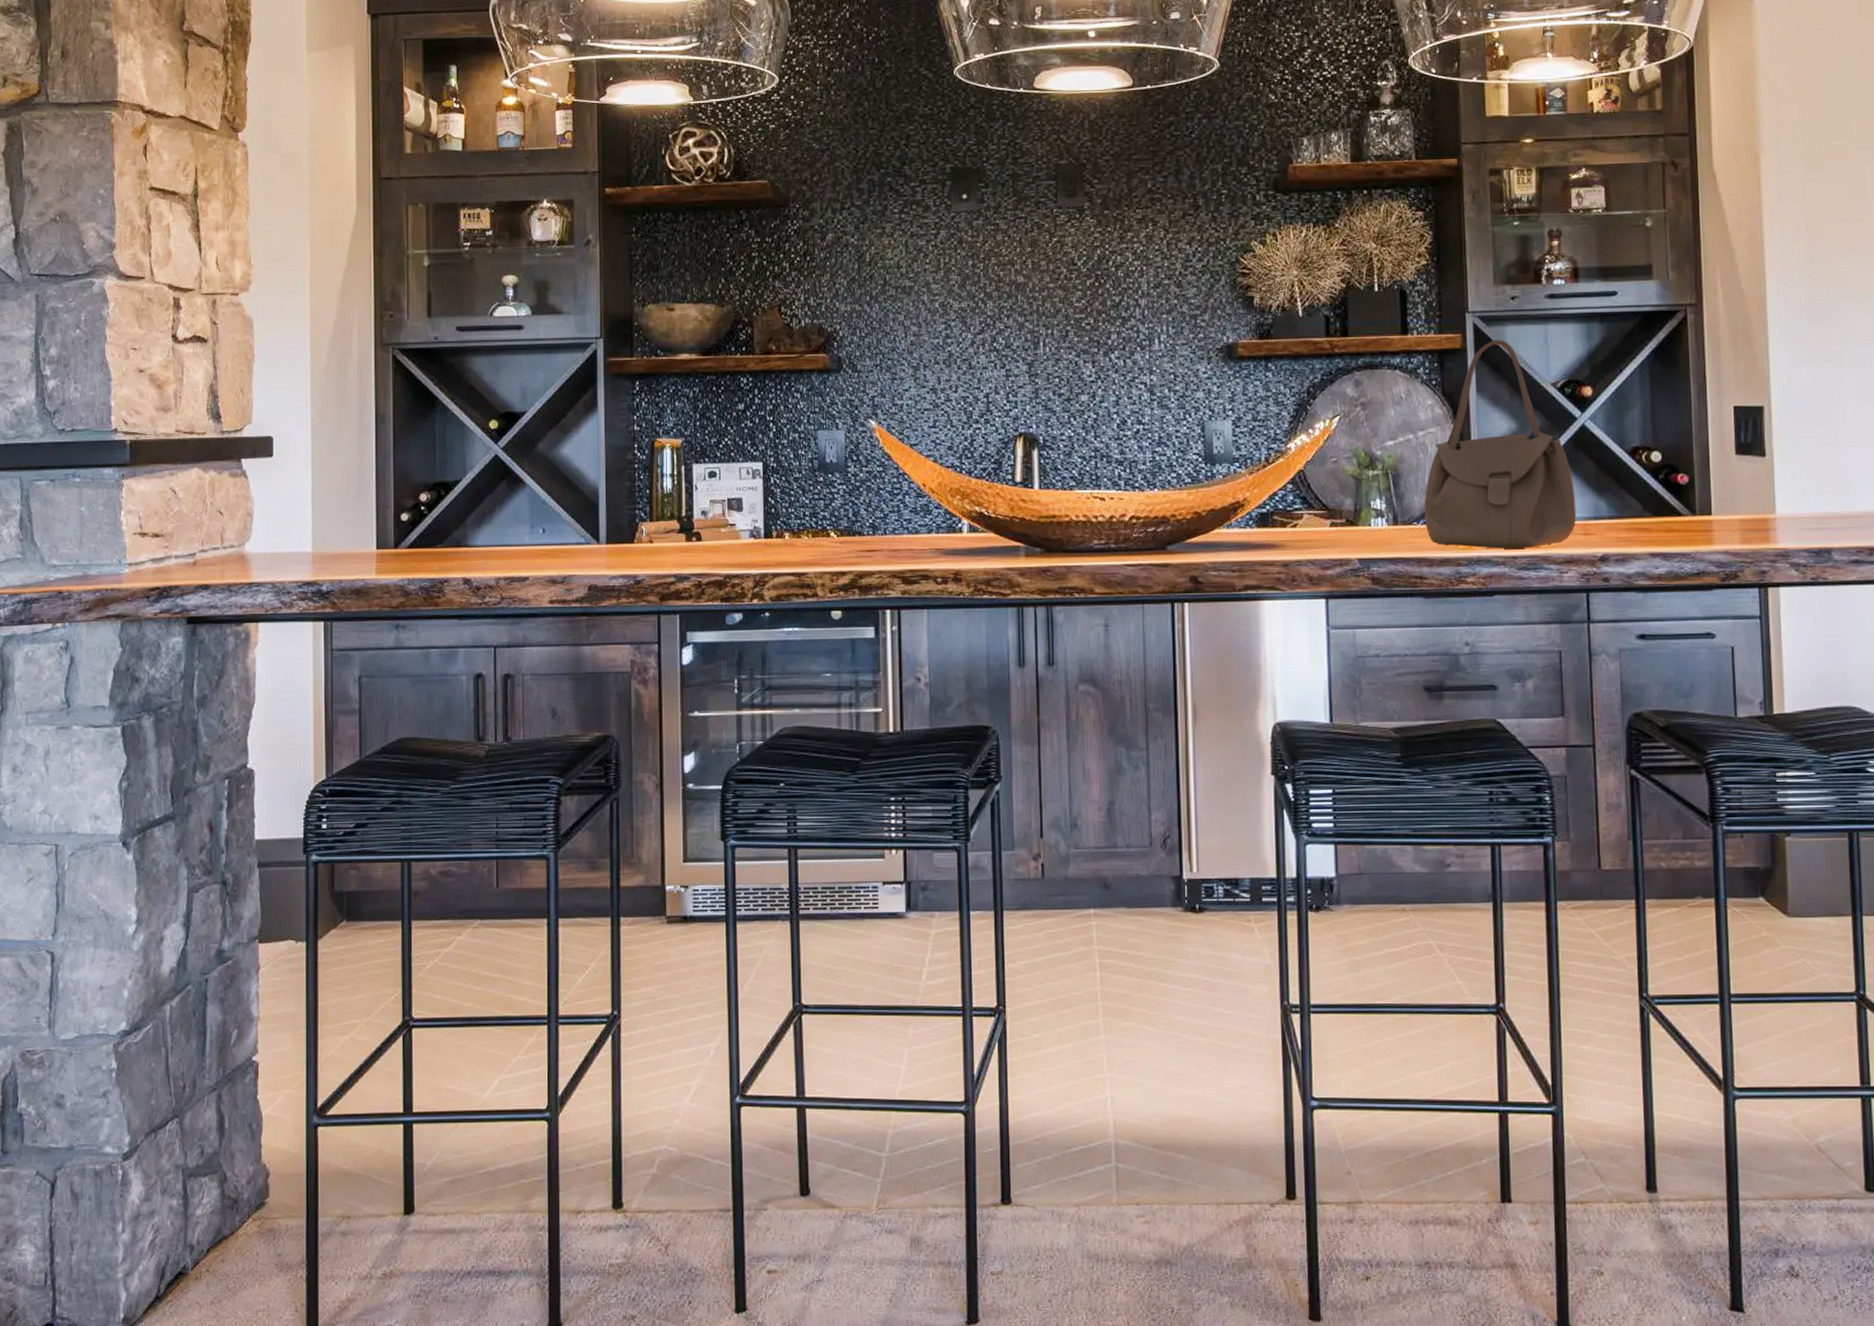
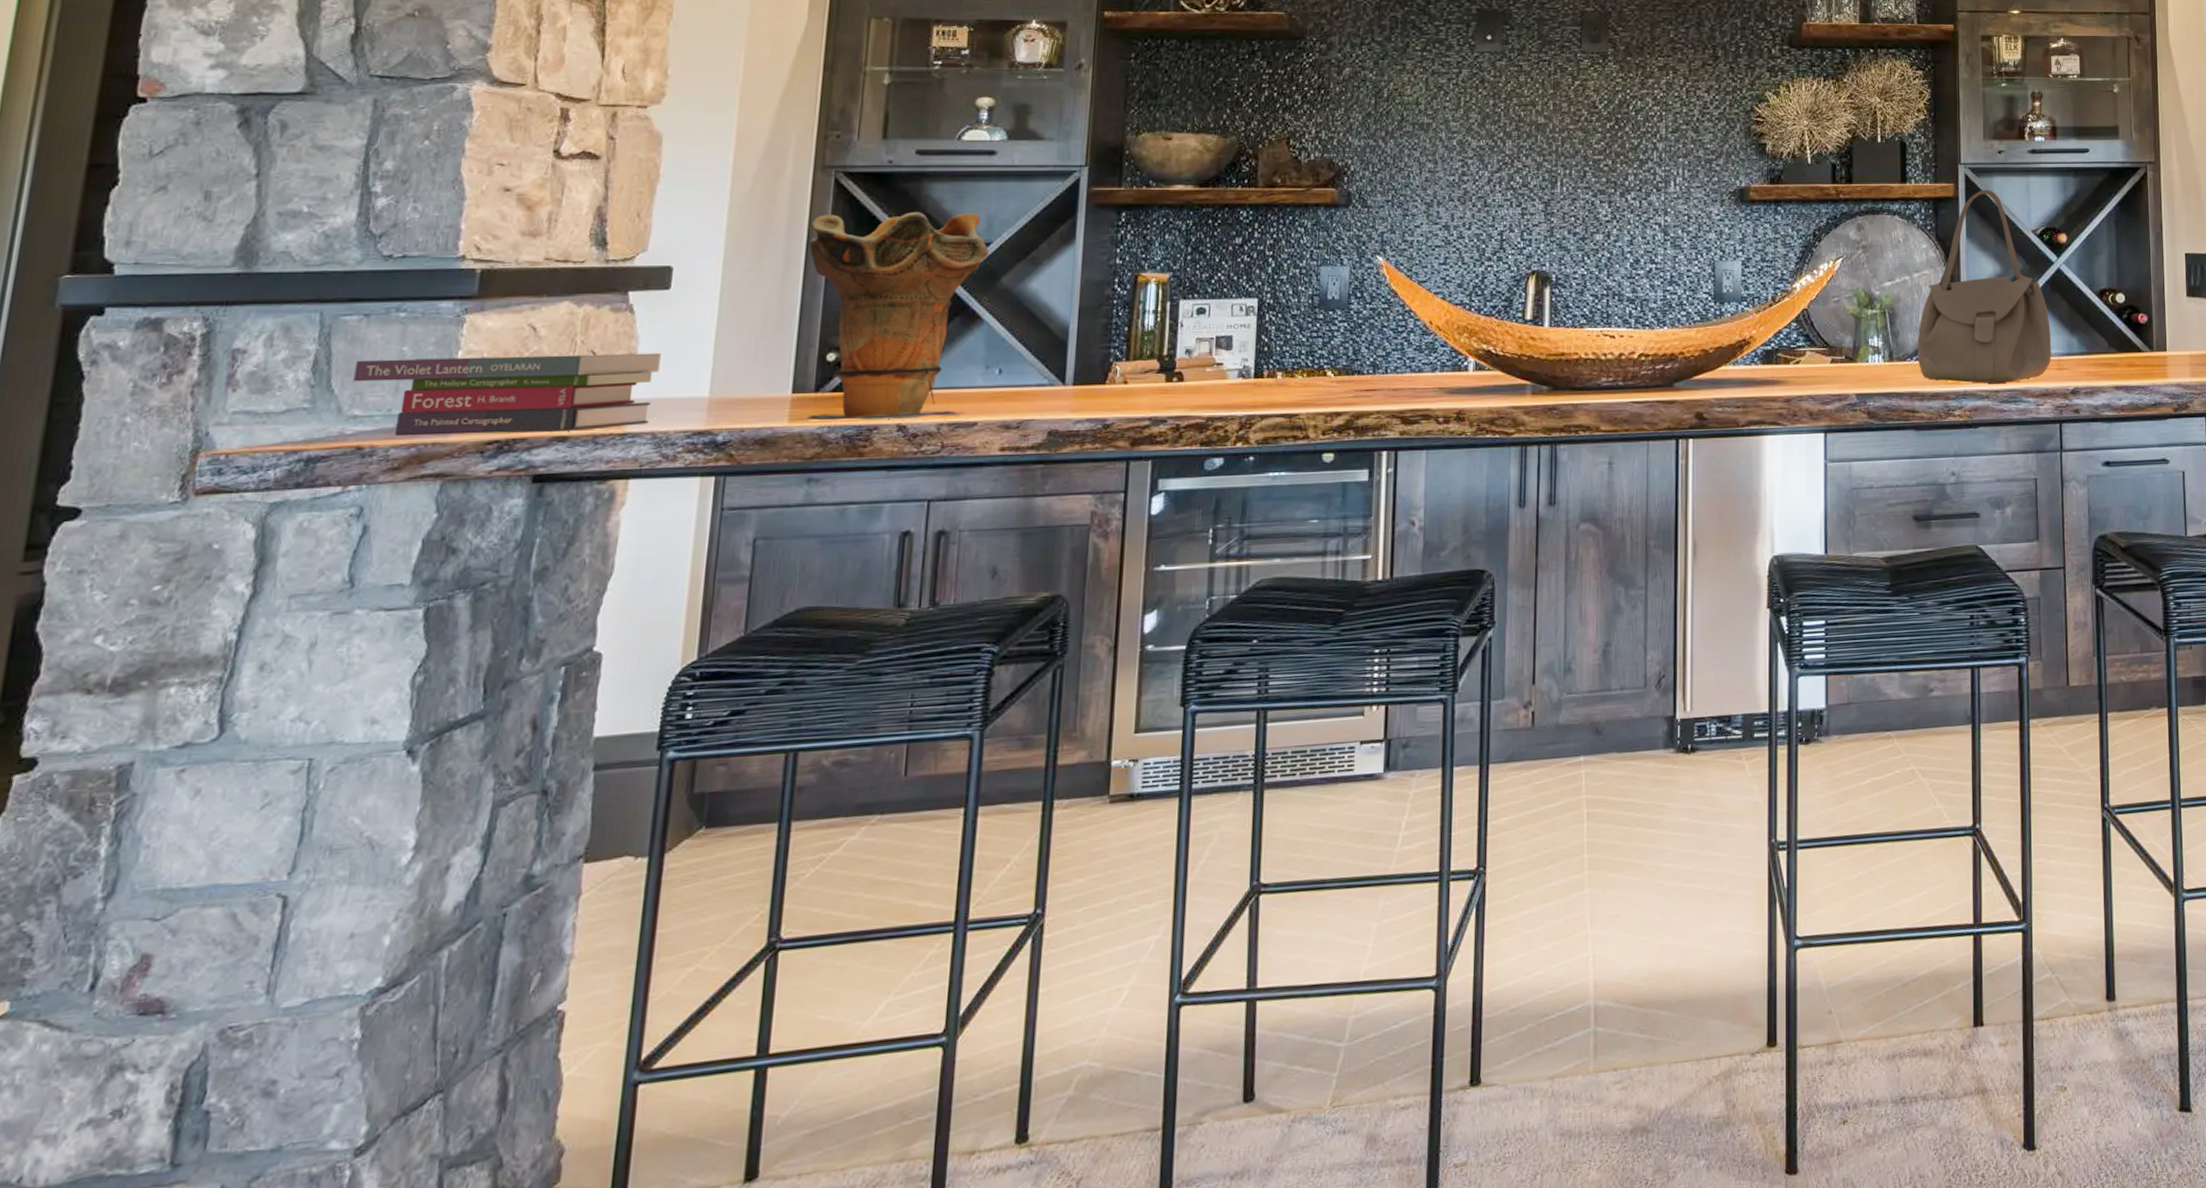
books: none [49,513,272,583] -> present [353,352,661,437]
decorative vase: none [378,383,525,574] -> present [804,211,989,421]

